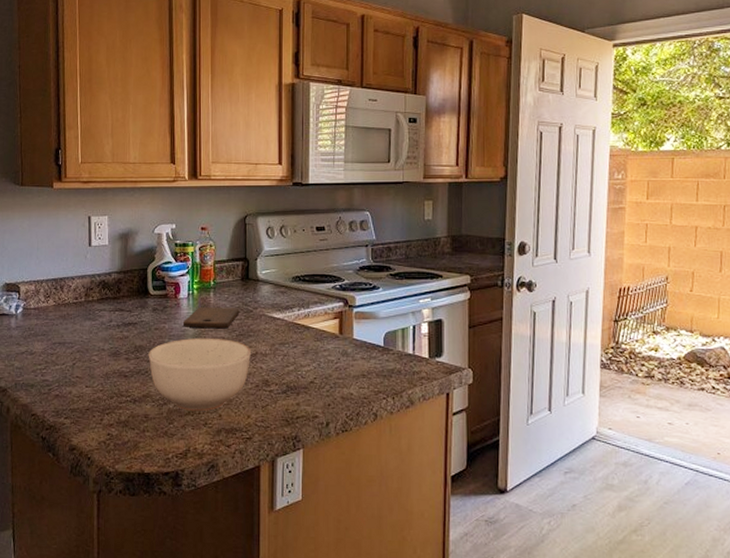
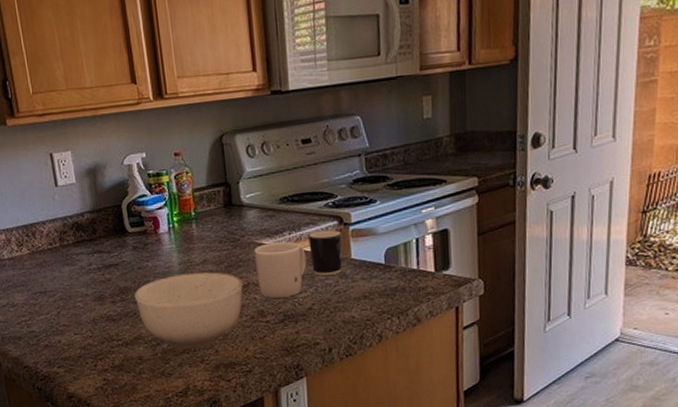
cutting board: present [183,307,240,329] -> none [167,237,226,264]
mug: none [264,317,312,369] -> present [254,241,307,298]
mug: none [316,310,346,352] -> present [308,229,343,276]

